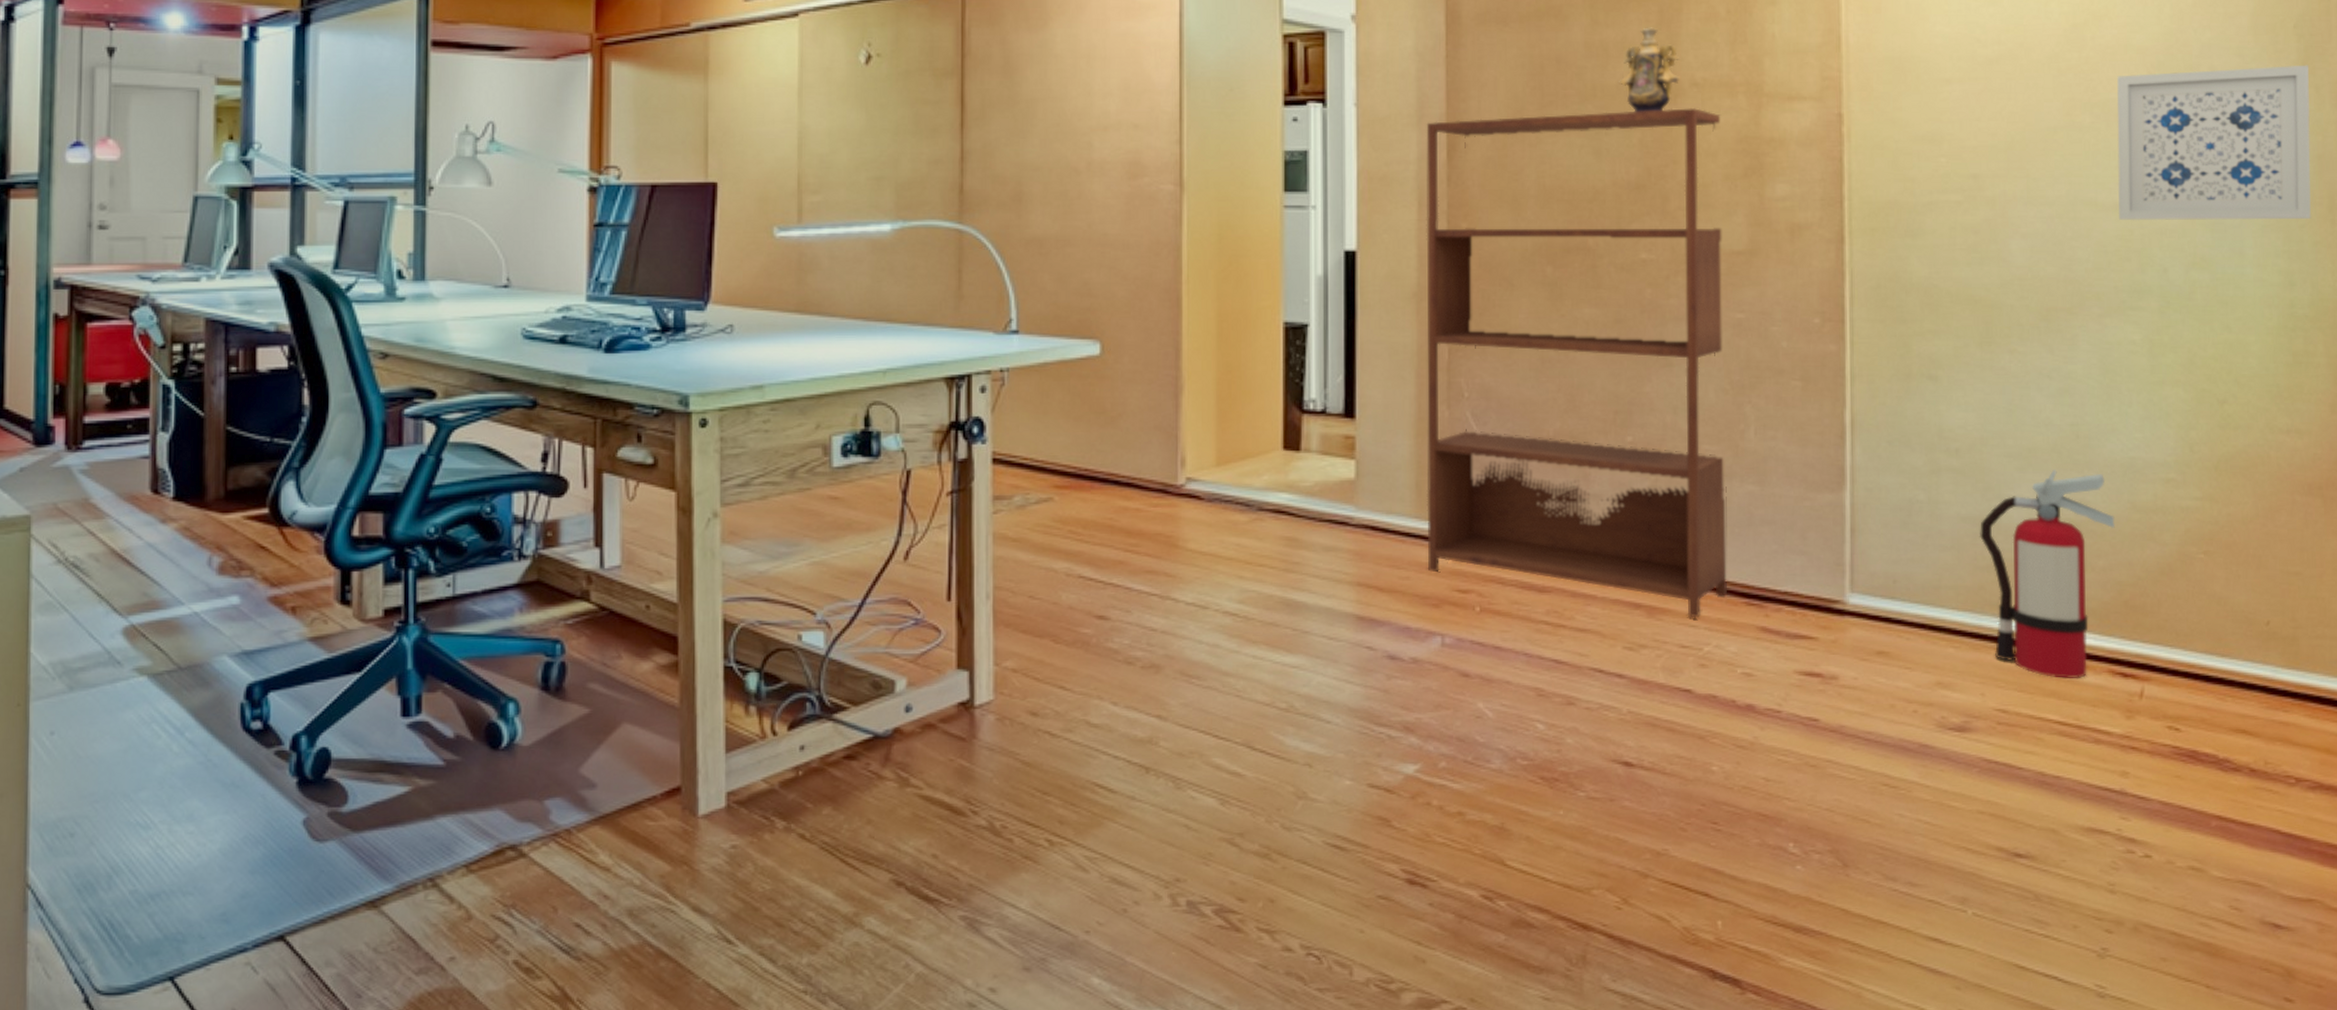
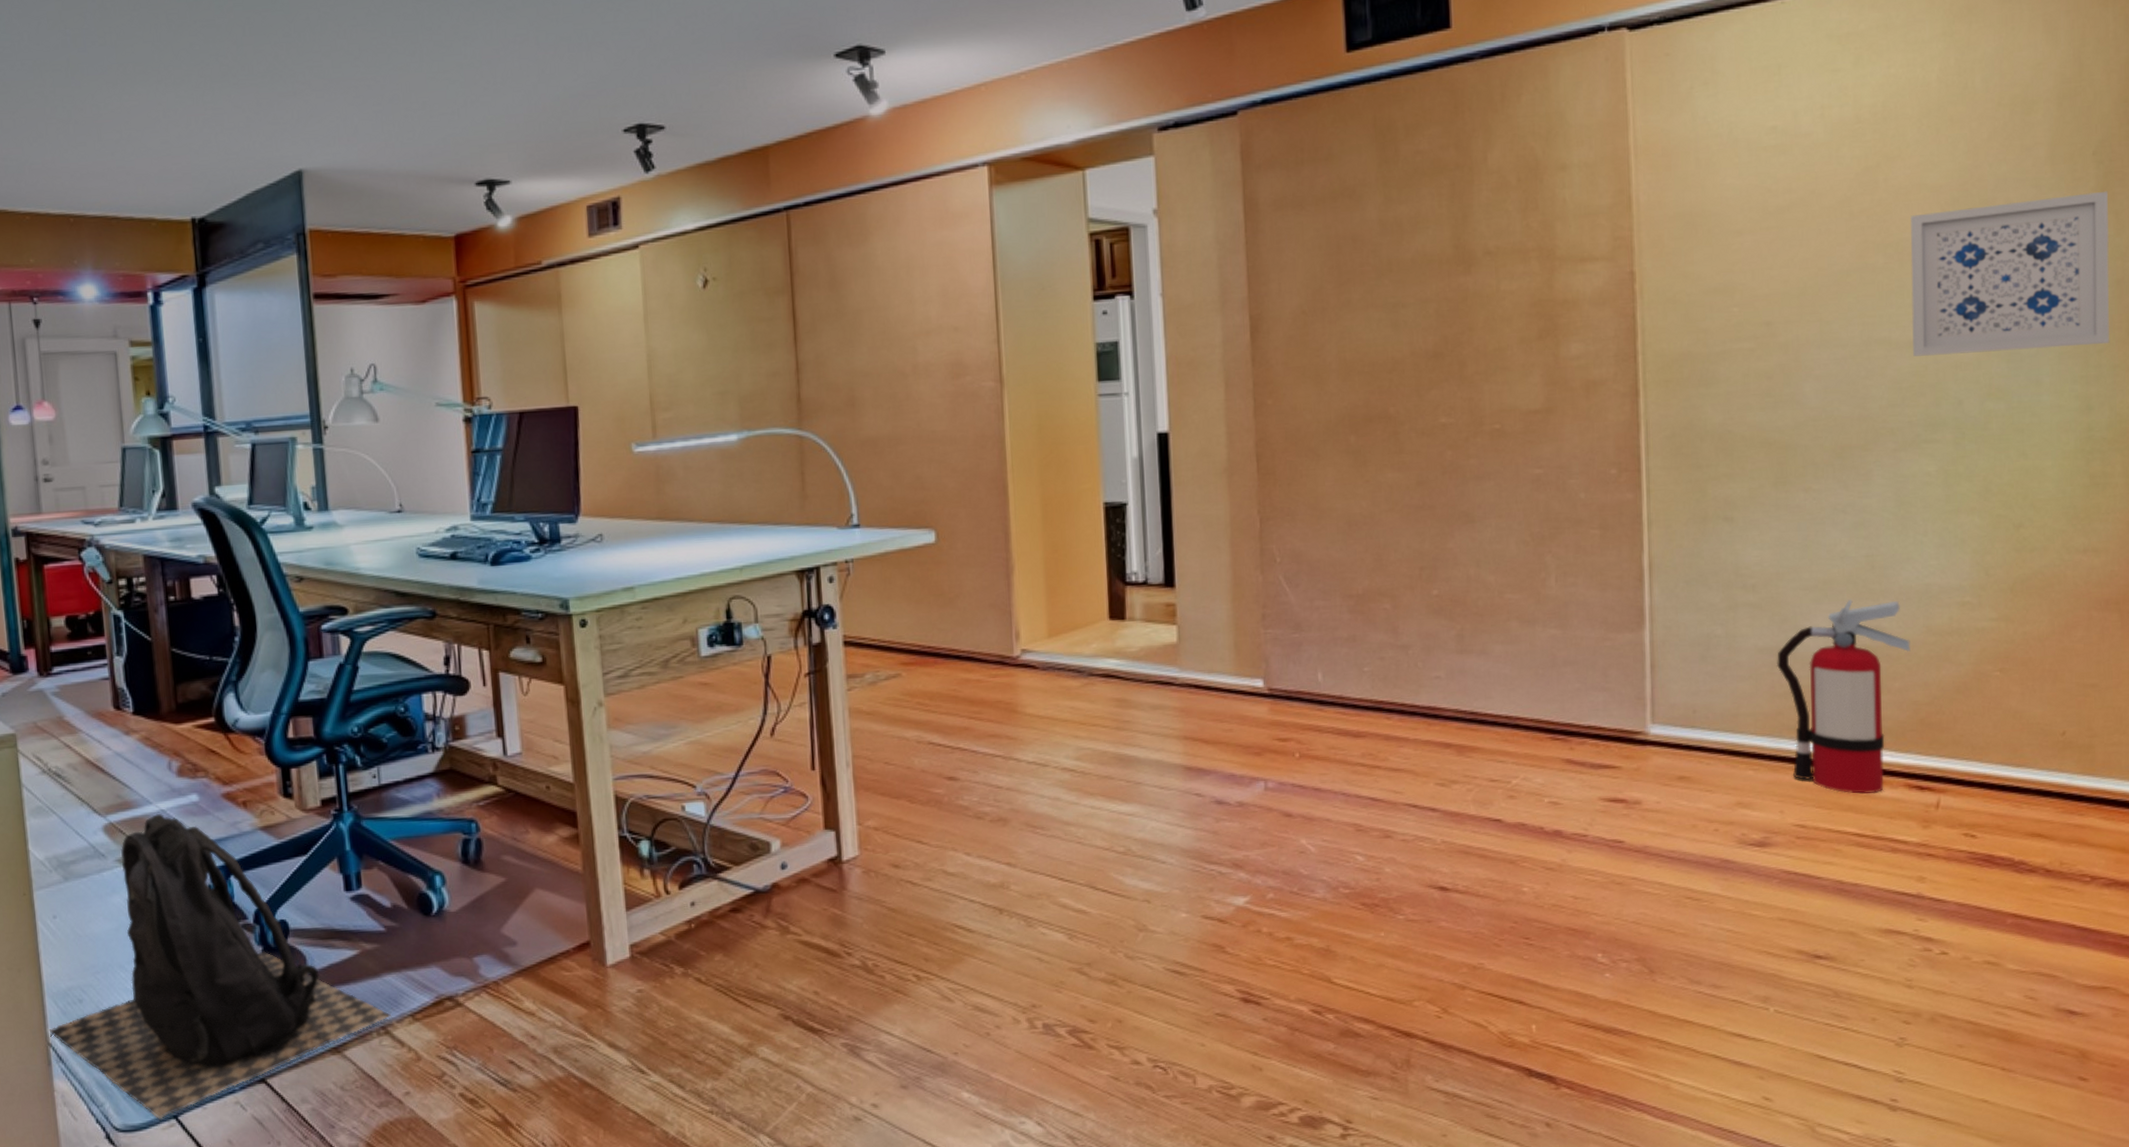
backpack: none [29,616,441,981] -> present [49,813,391,1120]
bookshelf: present [1426,108,1728,618] -> none [1230,276,1533,754]
decorative vase: present [1619,27,1680,113] -> none [1414,200,1474,285]

